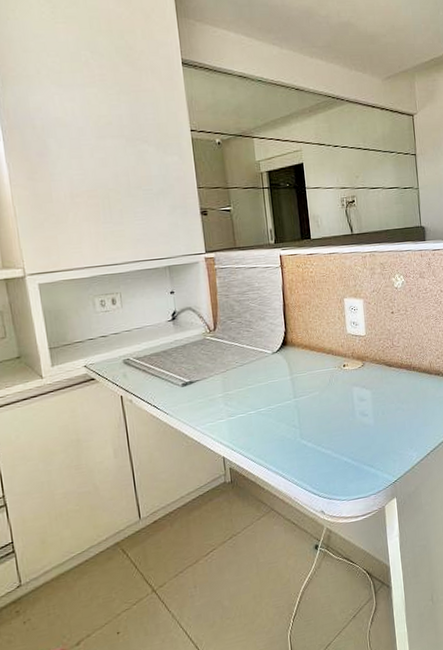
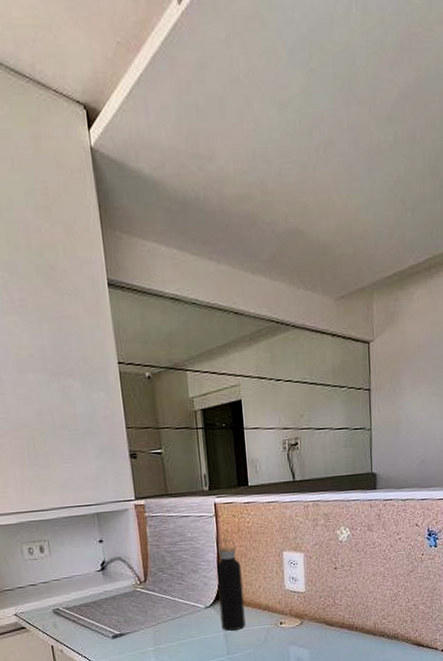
water bottle: none [282,288,311,375] -> present [216,539,246,631]

